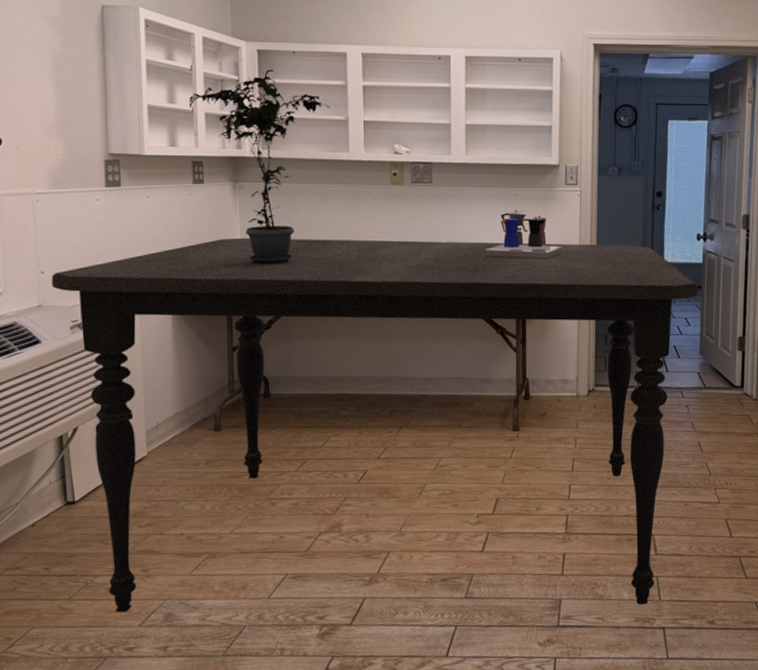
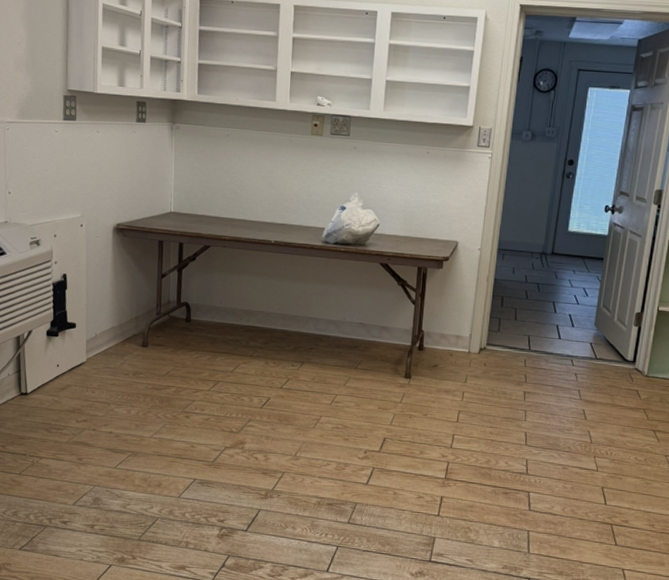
dining table: present [51,237,698,613] -> none [16,175,600,555]
potted plant: present [189,69,331,264] -> none [137,17,262,202]
coffee maker: present [484,210,562,259] -> none [393,168,469,218]

